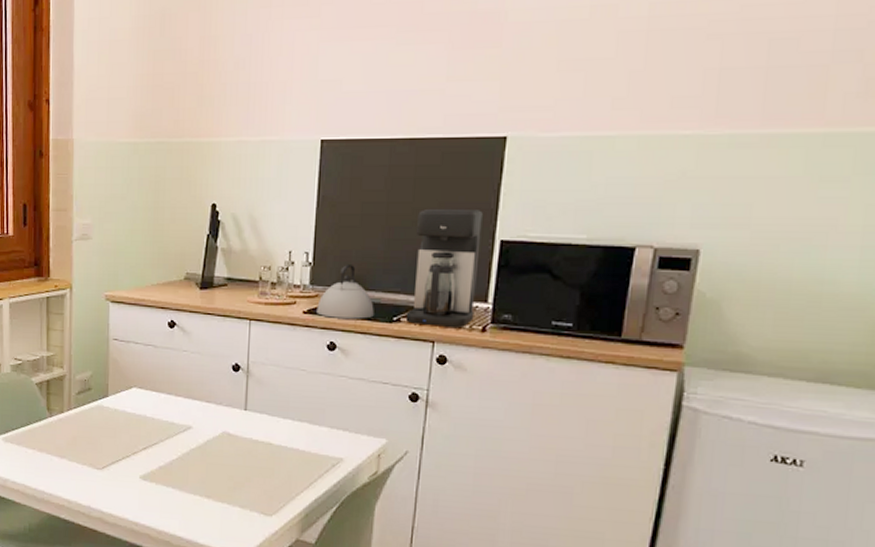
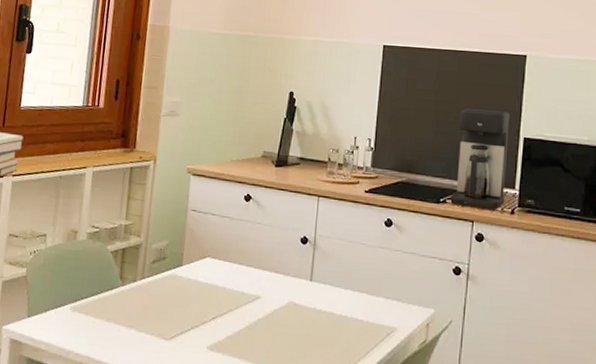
kettle: present [317,263,374,319] -> none [376,150,425,200]

